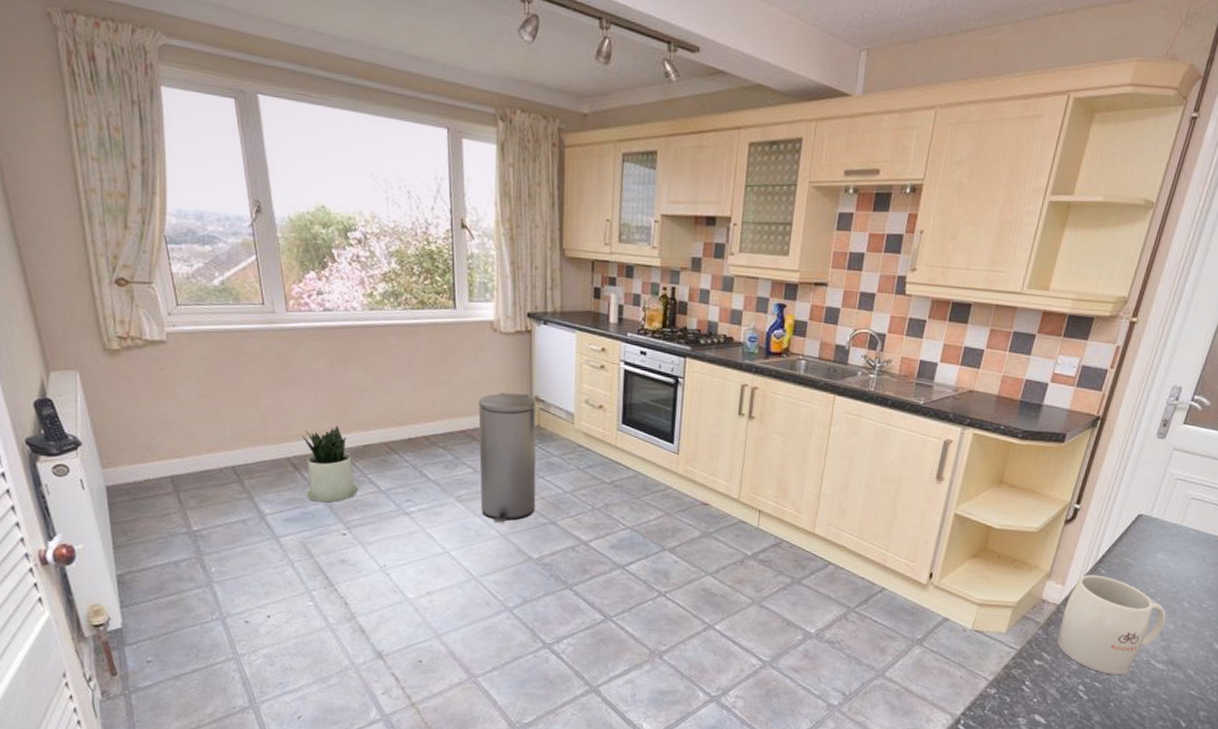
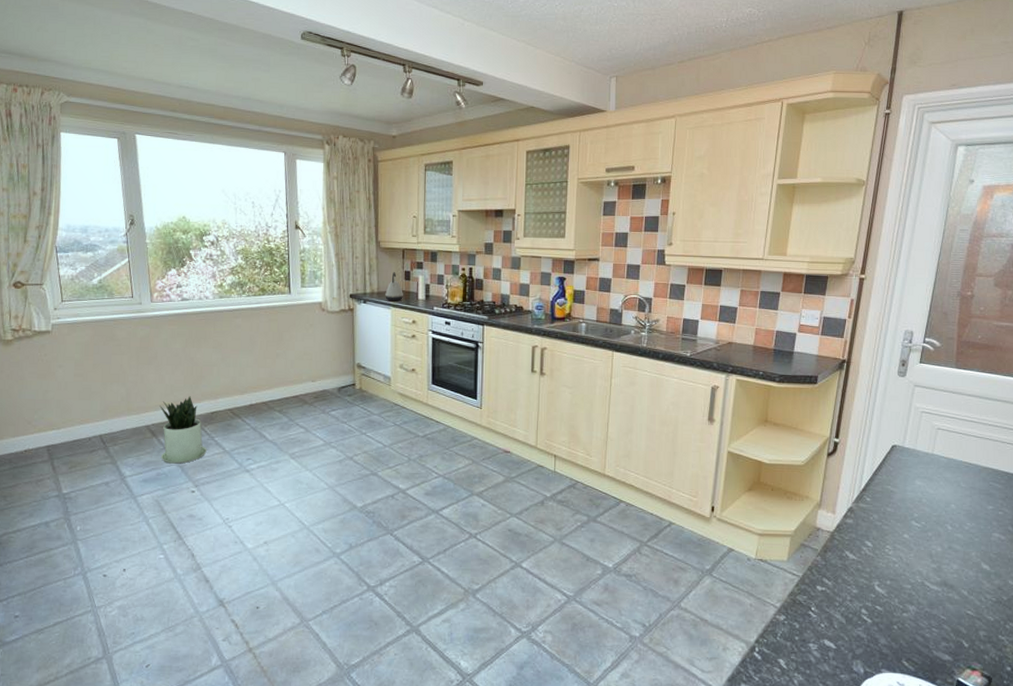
pedal bin: present [478,393,537,523] -> none [309,362,359,476]
kettle: none [570,288,592,324] -> present [385,272,403,301]
mug: present [1056,574,1167,675] -> none [834,502,933,598]

